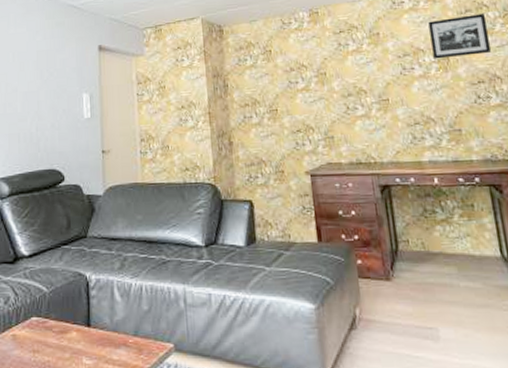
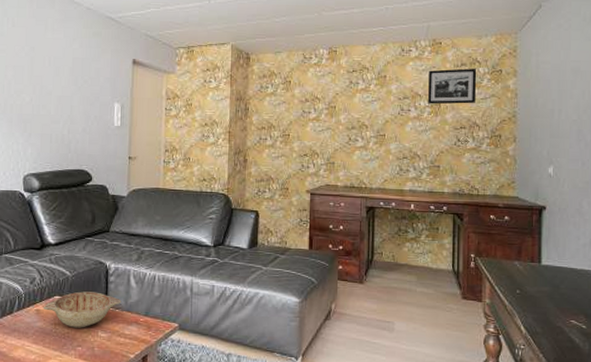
decorative bowl: none [19,309,106,355] -> present [43,291,122,328]

